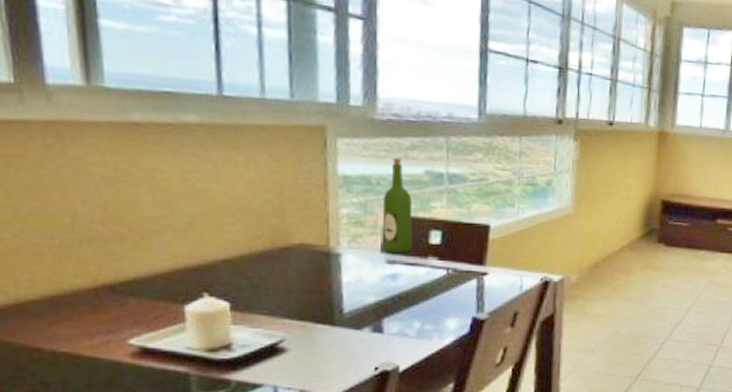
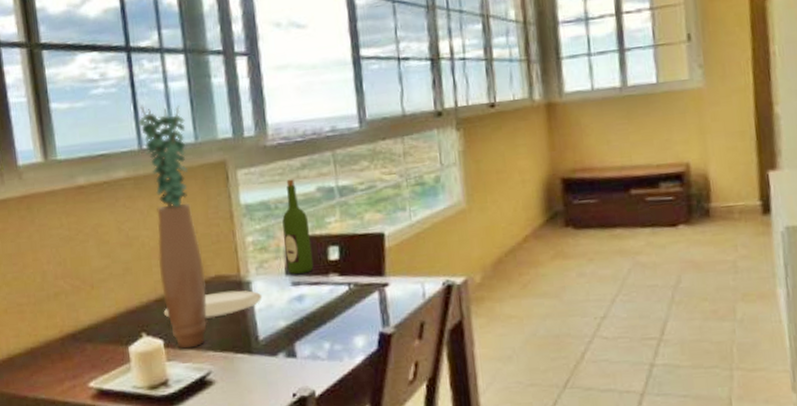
vase: none [219,46,287,314] -> present [138,104,207,349]
plate: none [232,260,352,287] -> present [163,290,263,319]

